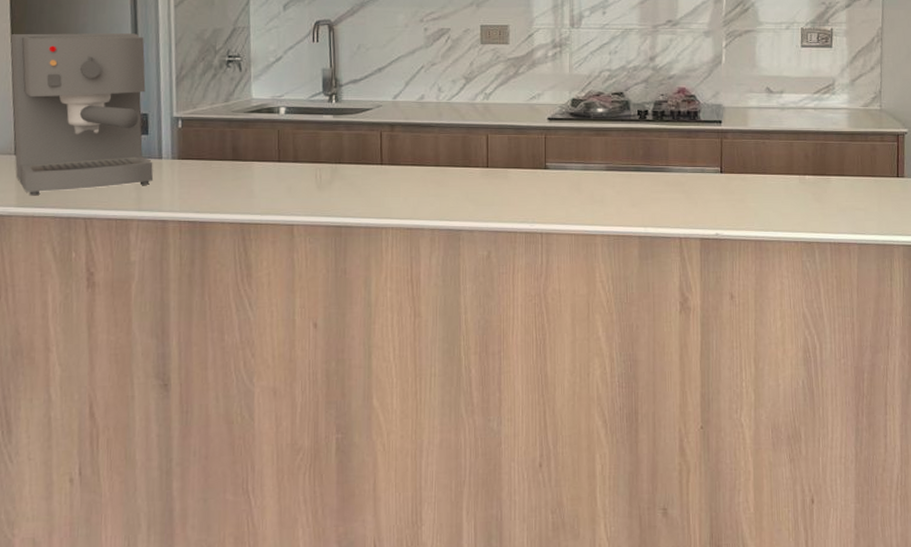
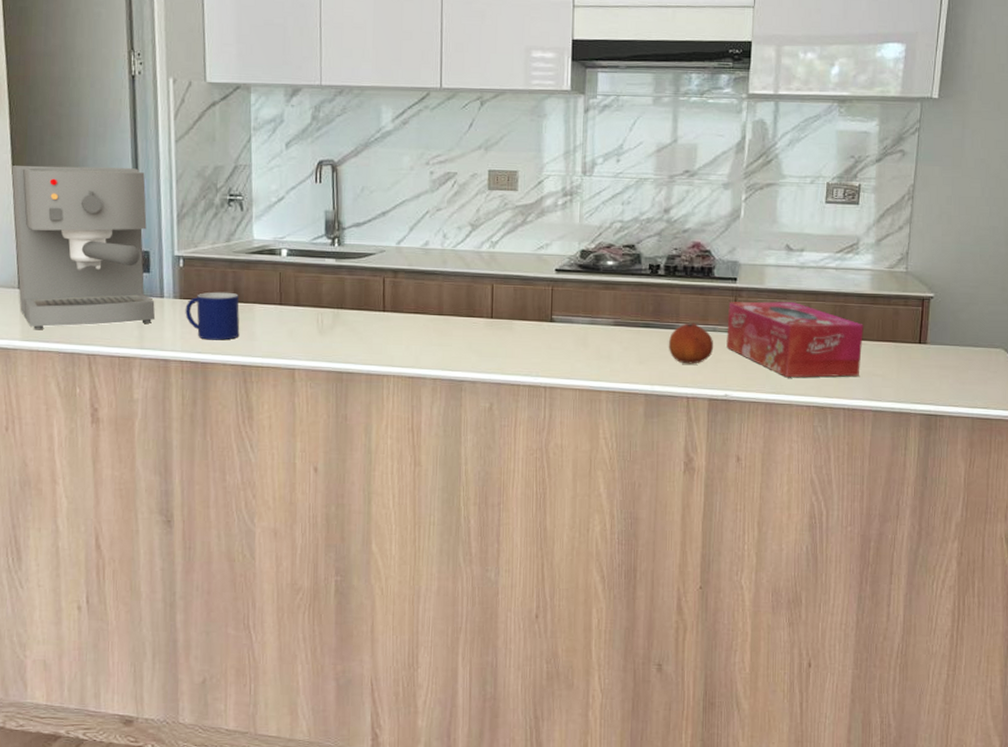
mug: none [183,151,239,199] -> present [185,292,240,340]
fruit: none [659,165,703,205] -> present [668,323,714,364]
tissue box: none [714,142,844,215] -> present [726,301,863,378]

